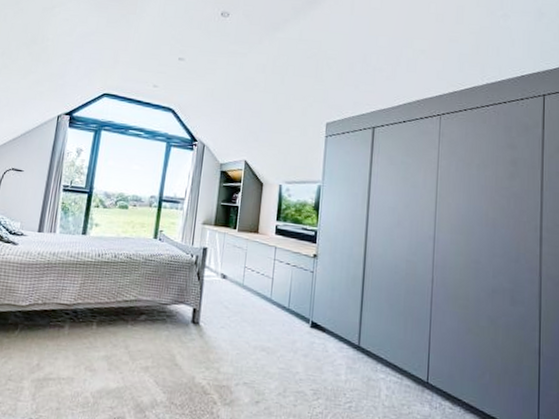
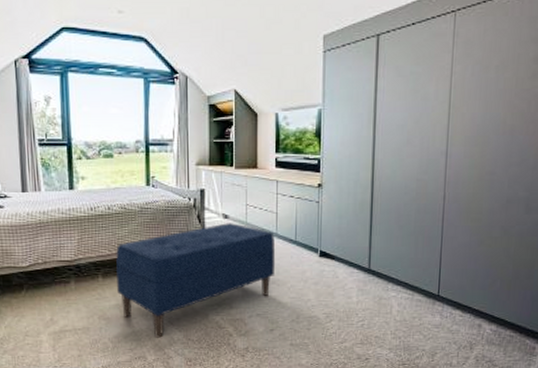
bench: none [108,283,269,398] -> present [115,223,276,338]

